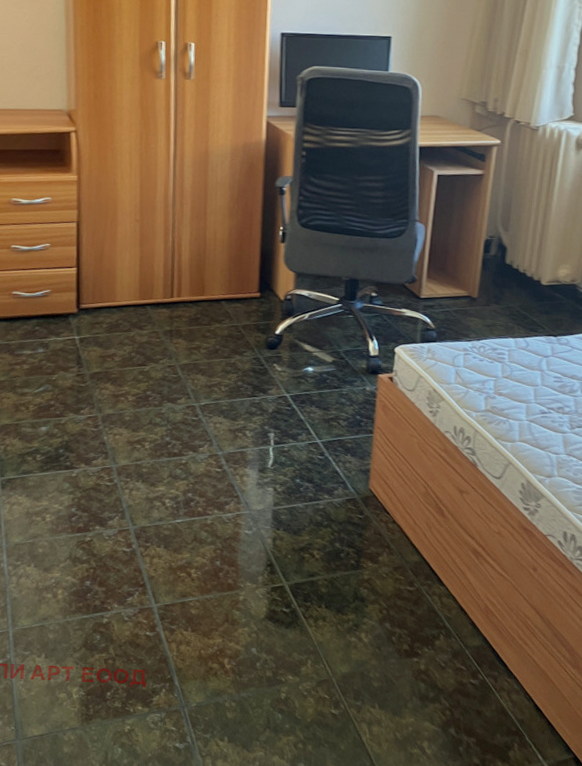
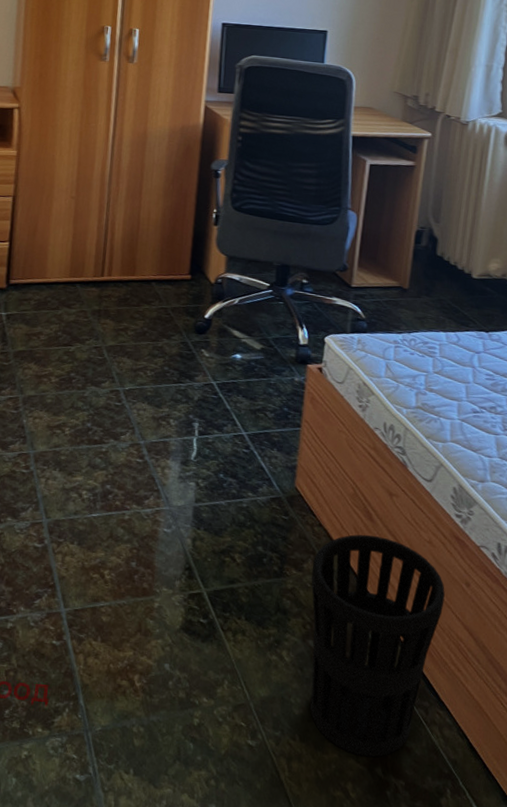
wastebasket: none [386,528,513,720] -> present [309,534,445,758]

